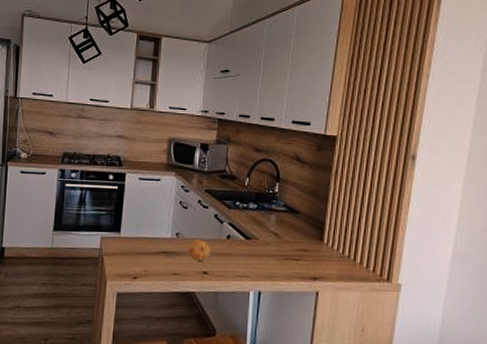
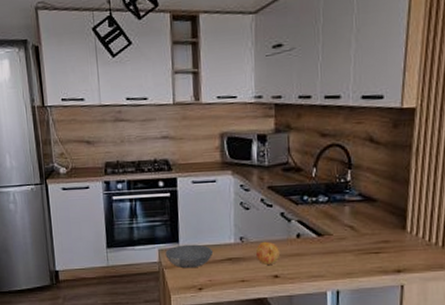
bowl: none [106,234,151,258] -> present [165,244,214,269]

